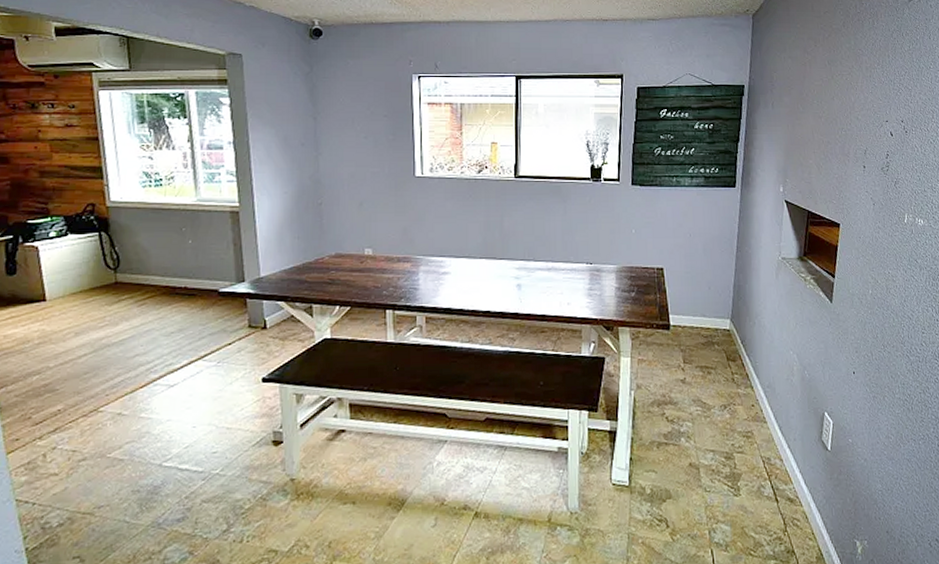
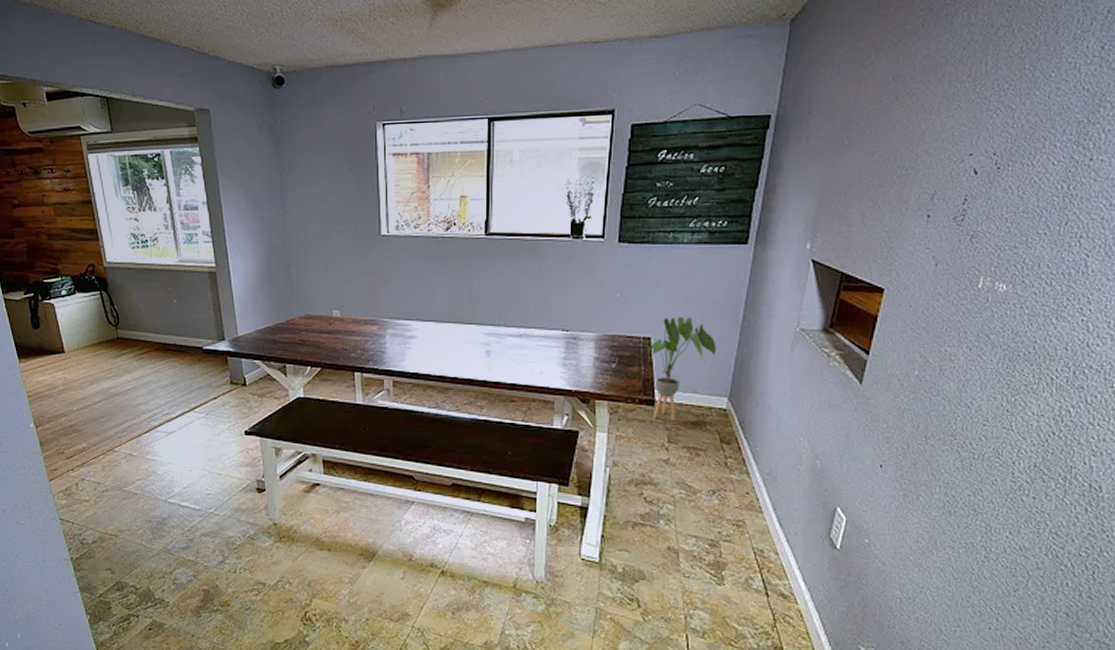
house plant: none [662,249,718,343] -> present [649,316,717,421]

